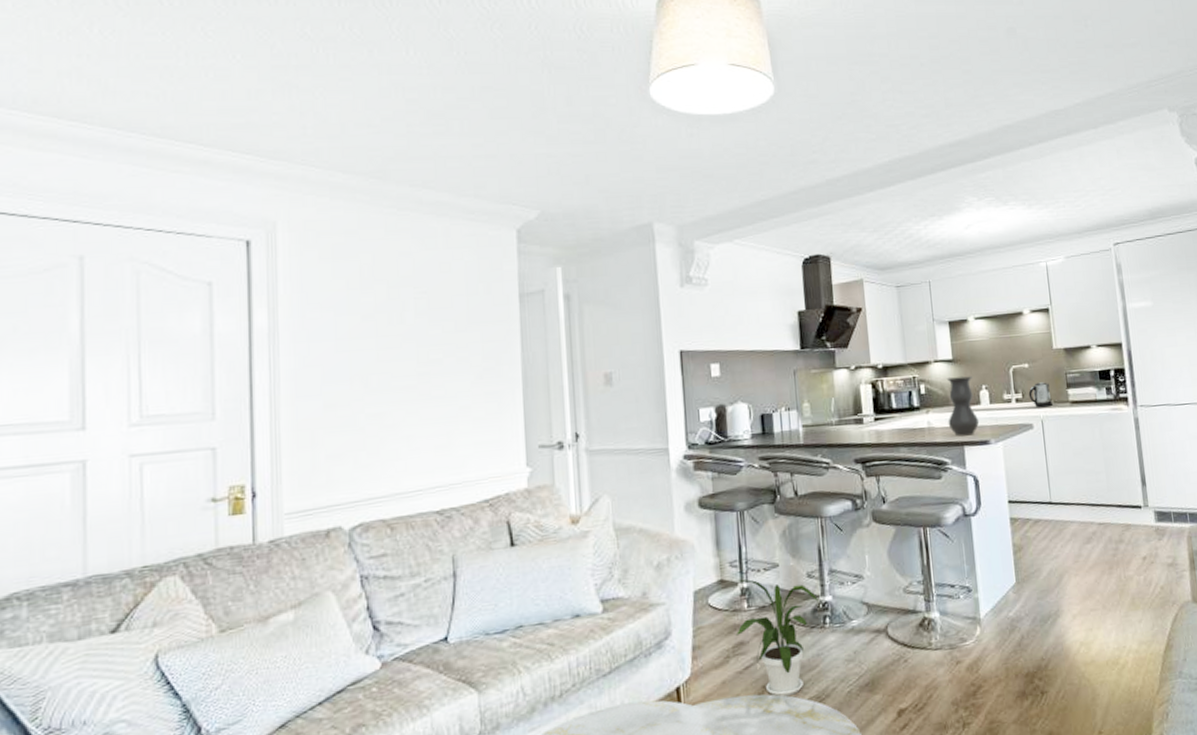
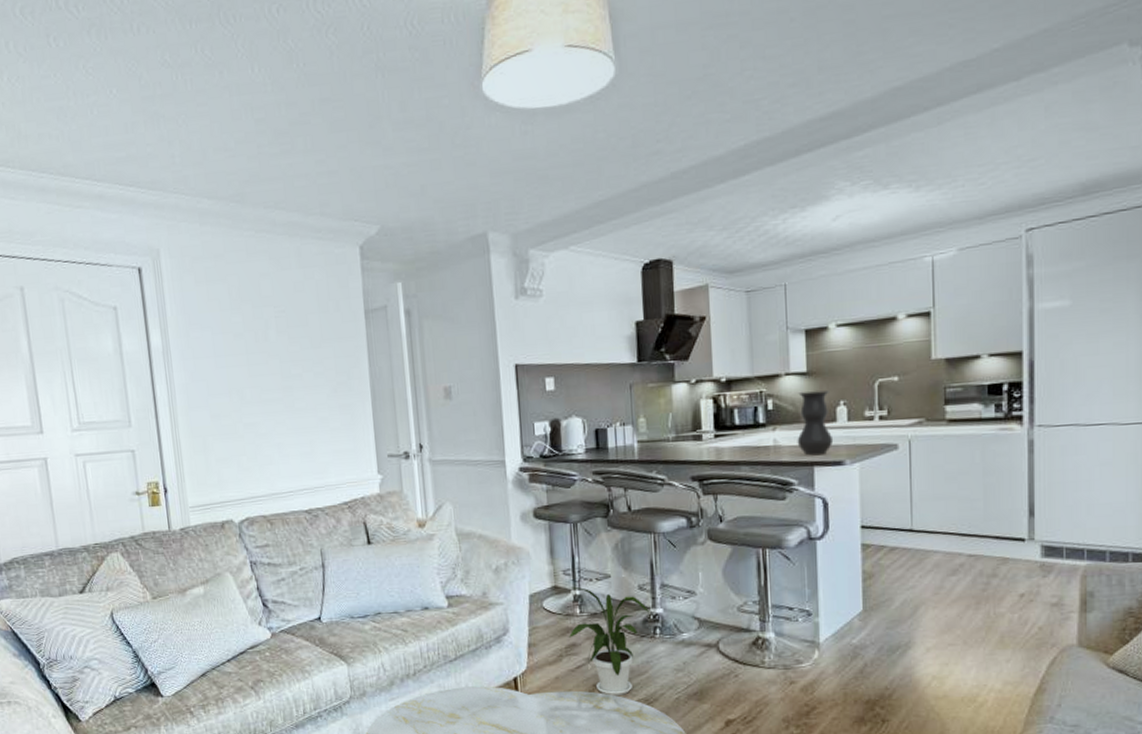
kettle: present [1028,382,1052,408] -> none [895,397,924,427]

